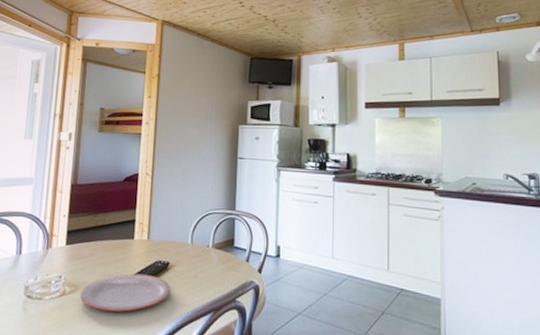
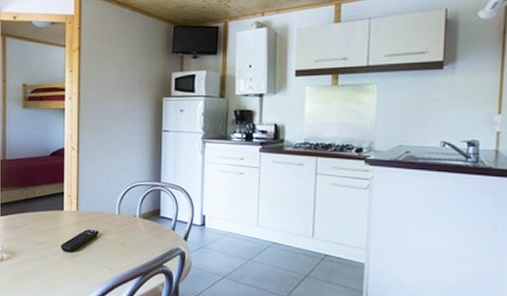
plate: present [80,273,171,312] -> none [17,241,101,276]

